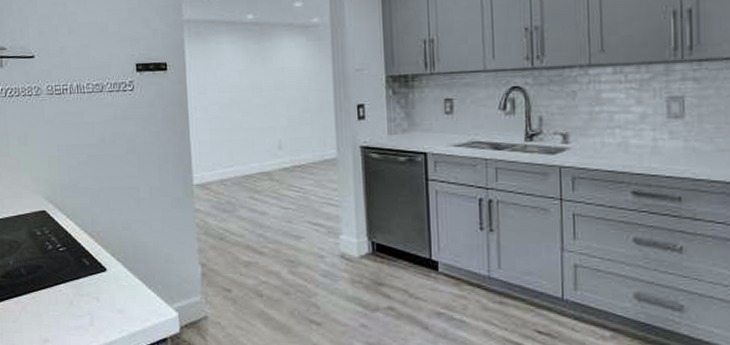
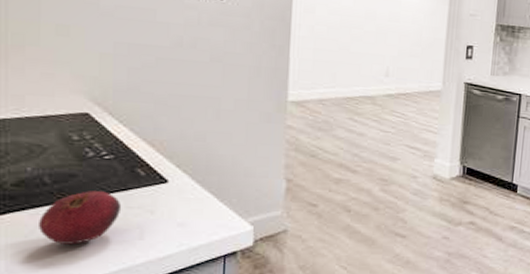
fruit: none [21,280,76,330] -> present [39,191,122,245]

